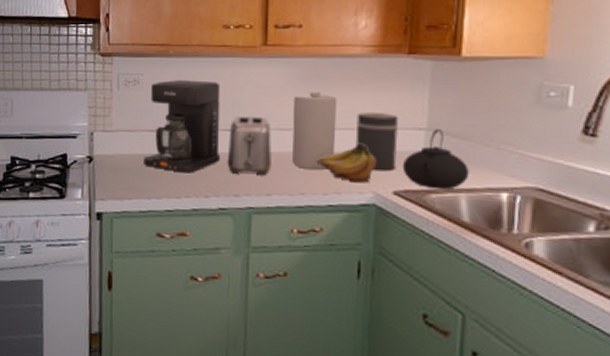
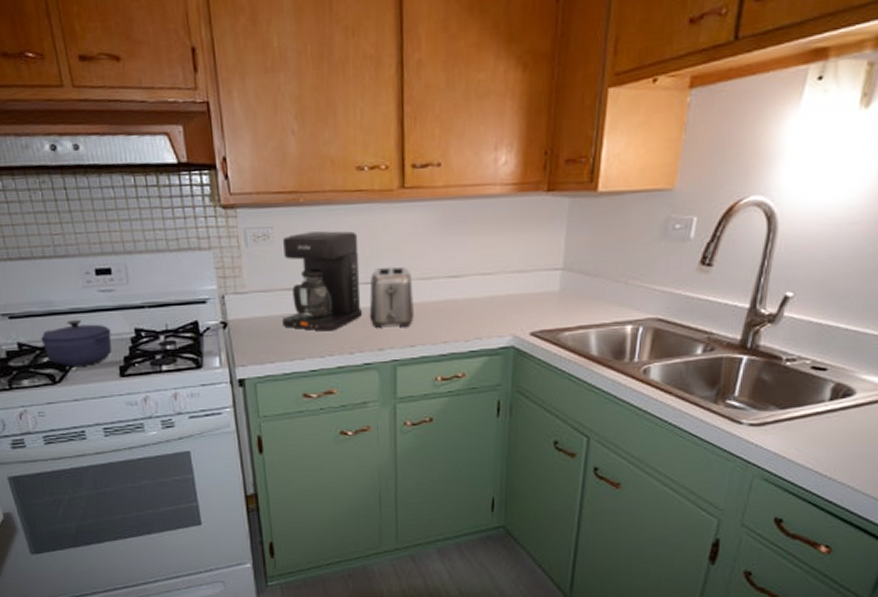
paper towel holder: present [293,92,337,171] -> none [433,236,478,318]
fruit: present [316,143,377,183] -> none [457,287,515,327]
cylinder: present [355,113,399,172] -> none [495,255,537,314]
teakettle: present [402,129,469,190] -> none [539,268,599,327]

